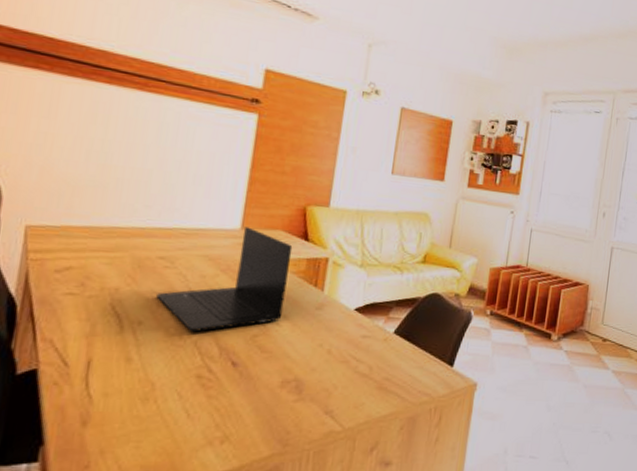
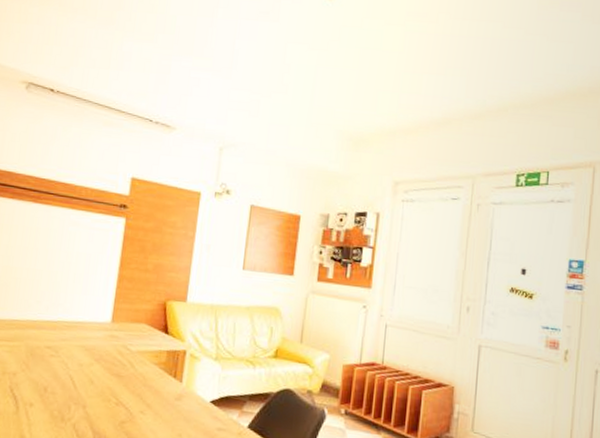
laptop: present [156,227,293,333] -> none [44,320,155,416]

